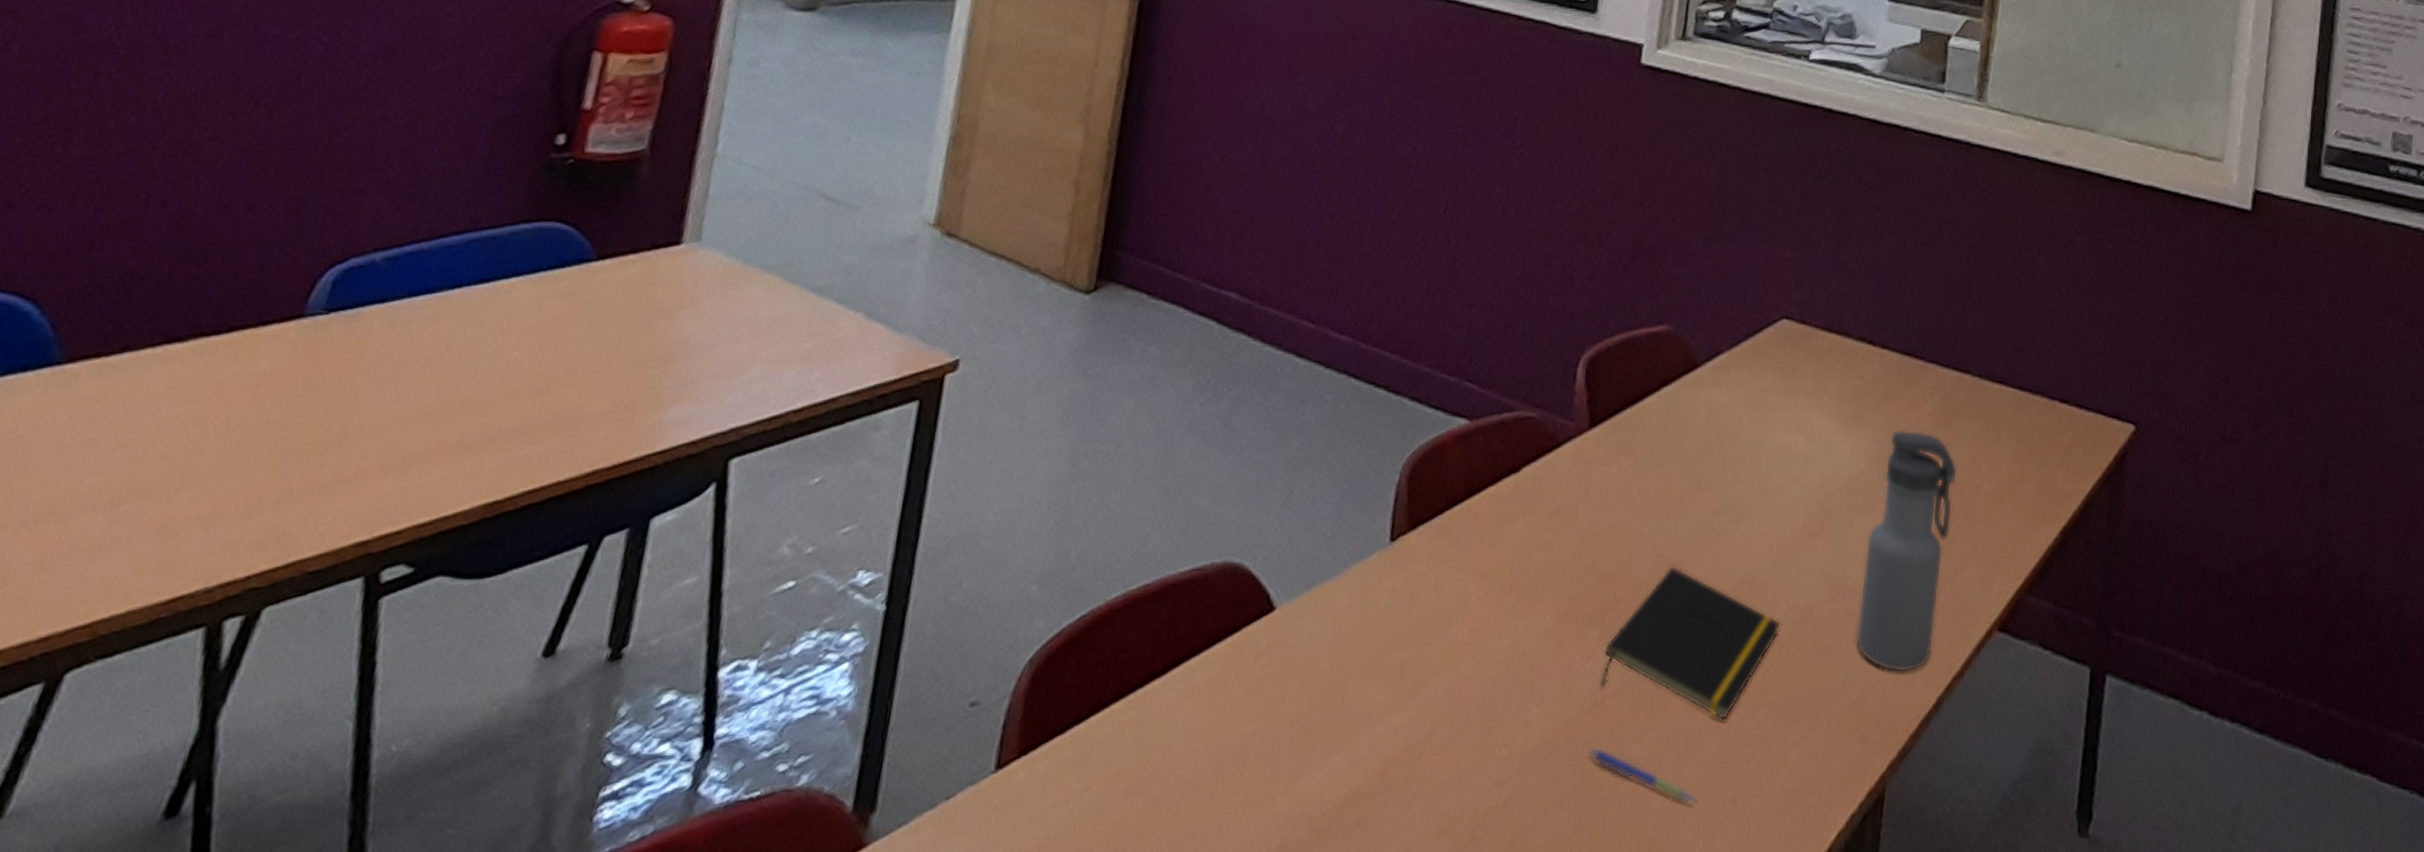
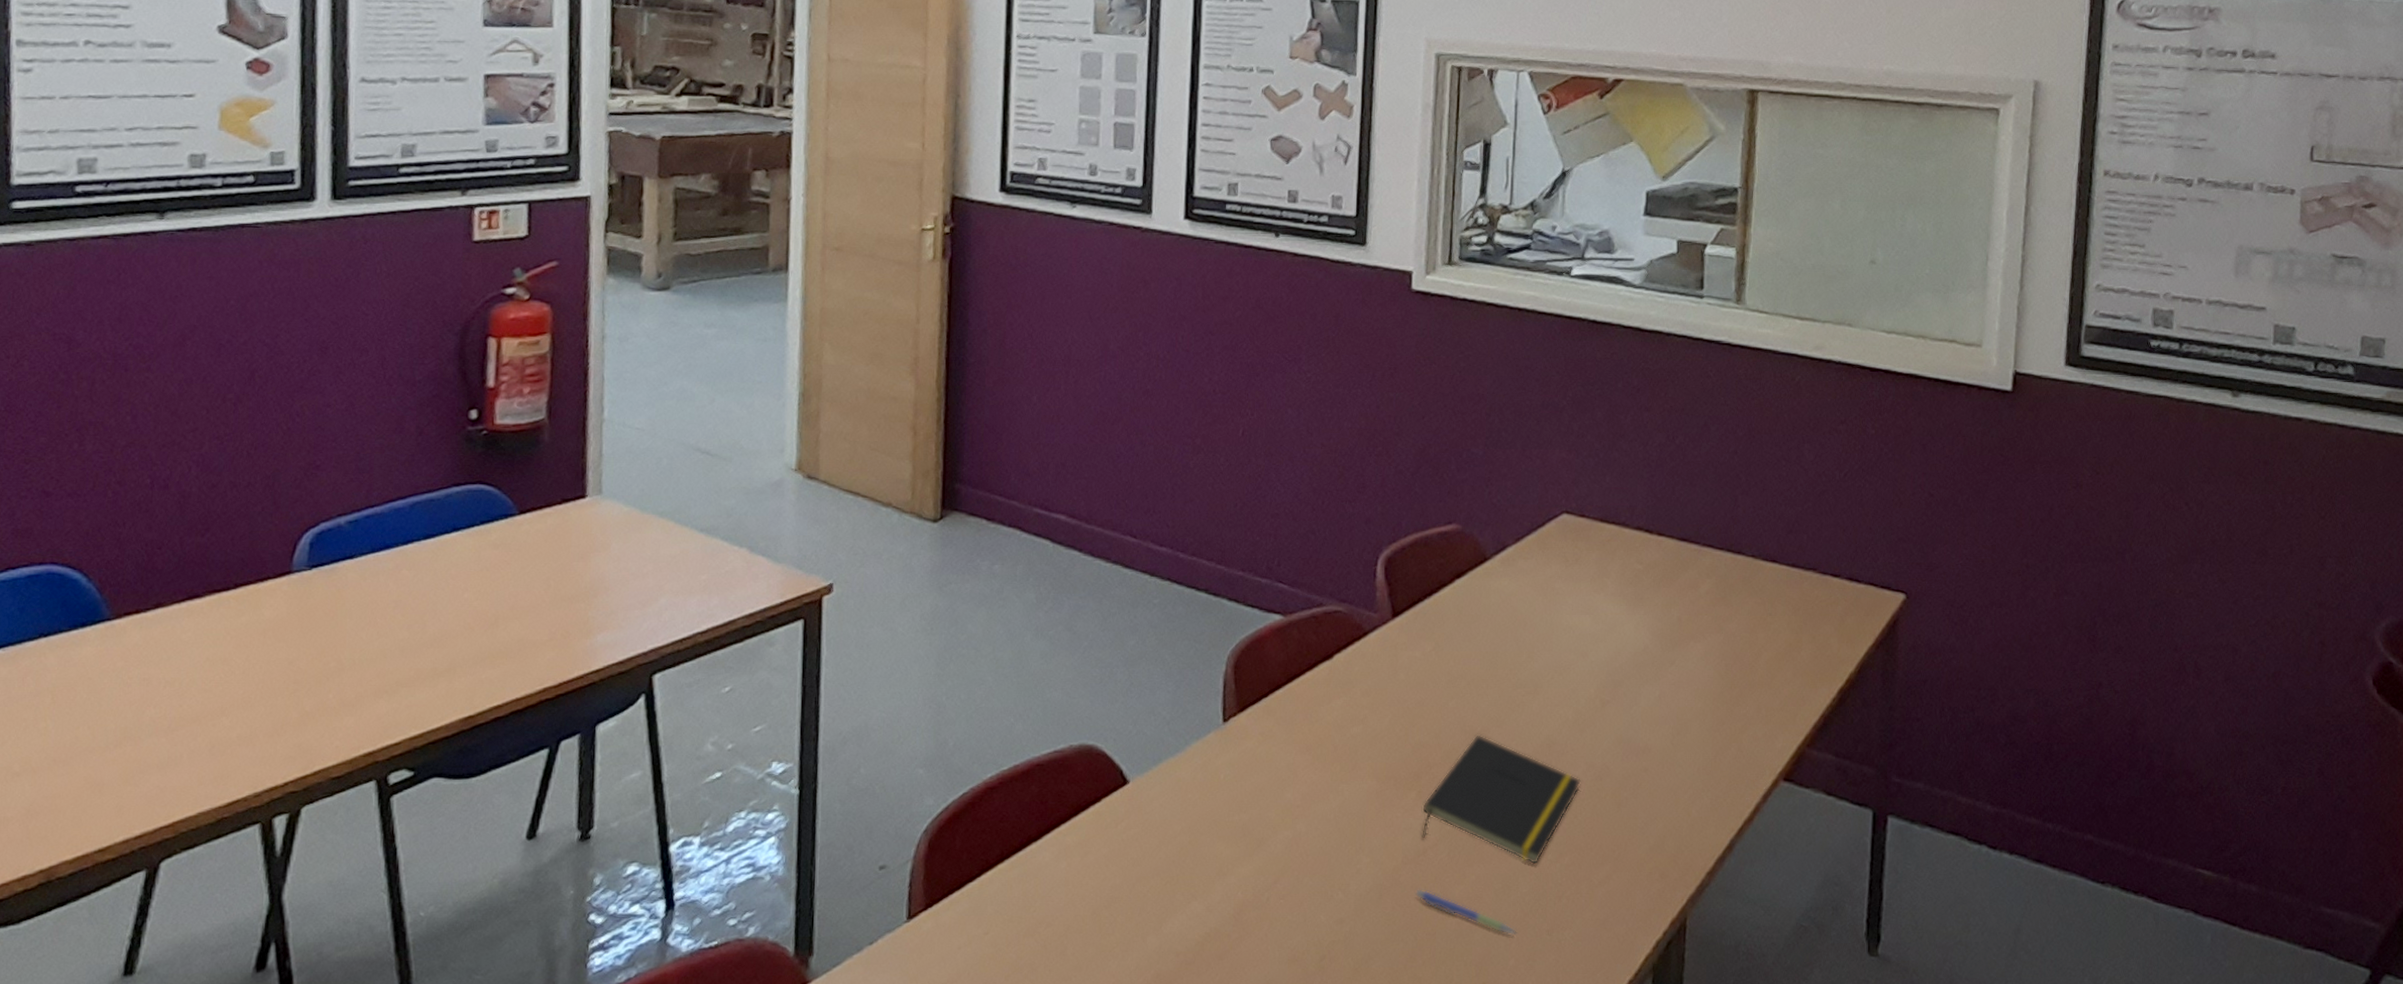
water bottle: present [1855,429,1958,672] -> none [1650,607,1737,819]

